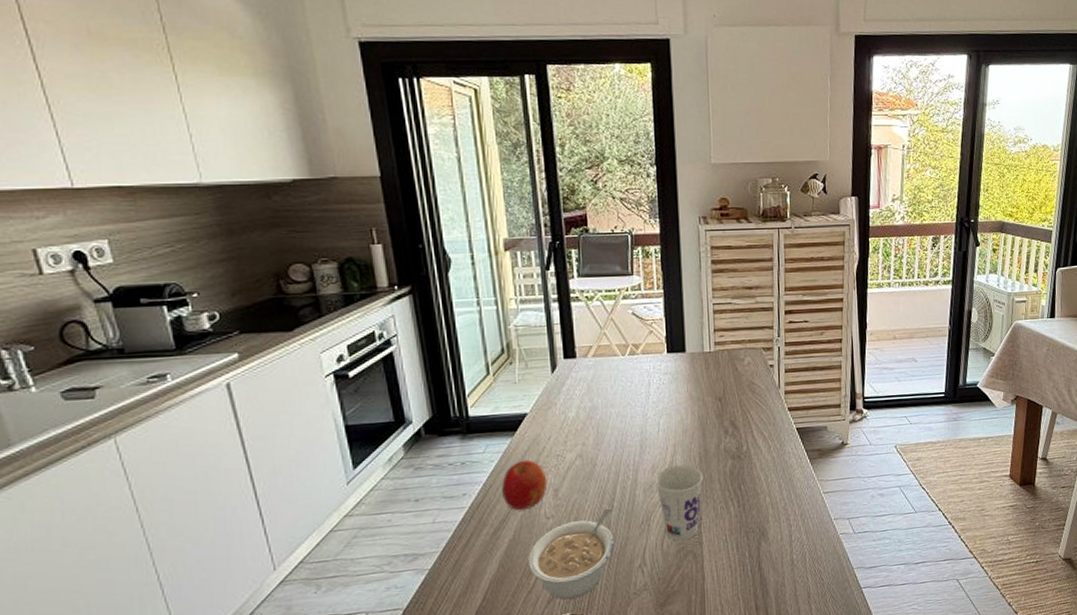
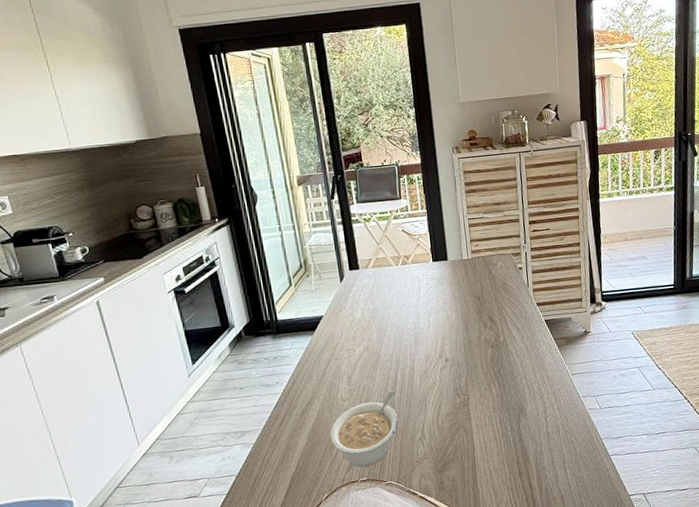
fruit: present [502,459,548,511] -> none [306,353,342,395]
cup: present [655,464,703,541] -> none [428,354,469,418]

